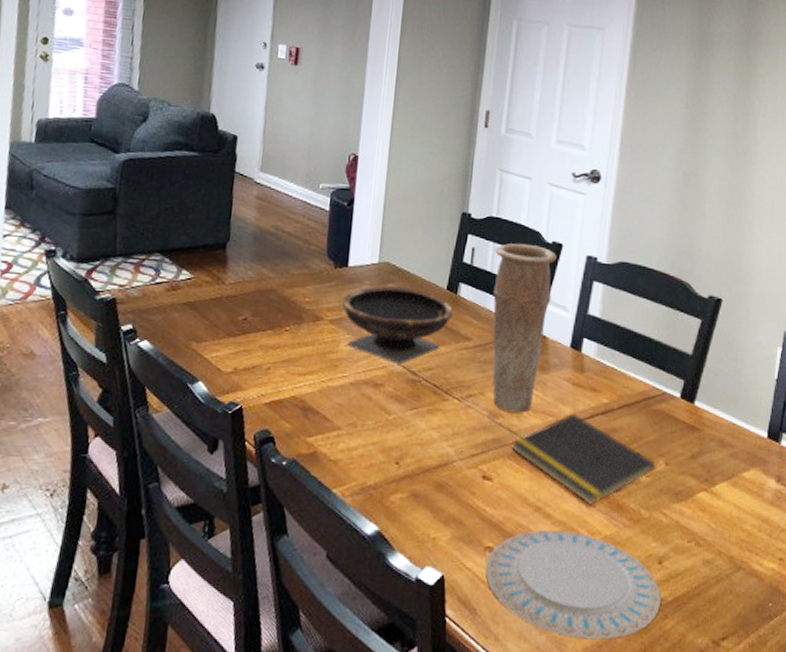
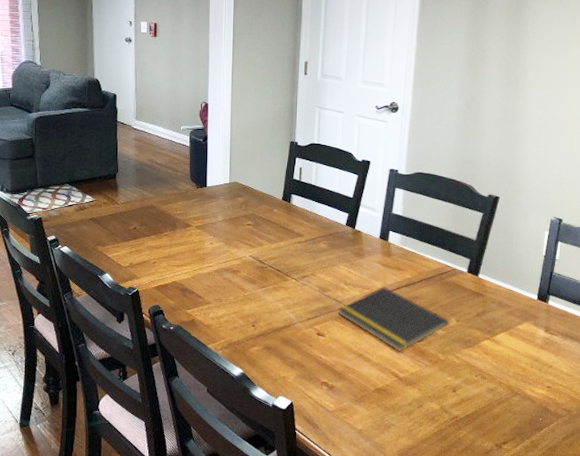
bowl: present [341,286,453,365] -> none [204,199,288,257]
plate: present [484,529,662,640] -> none [322,369,456,445]
vase: present [492,243,557,413] -> none [318,162,366,288]

